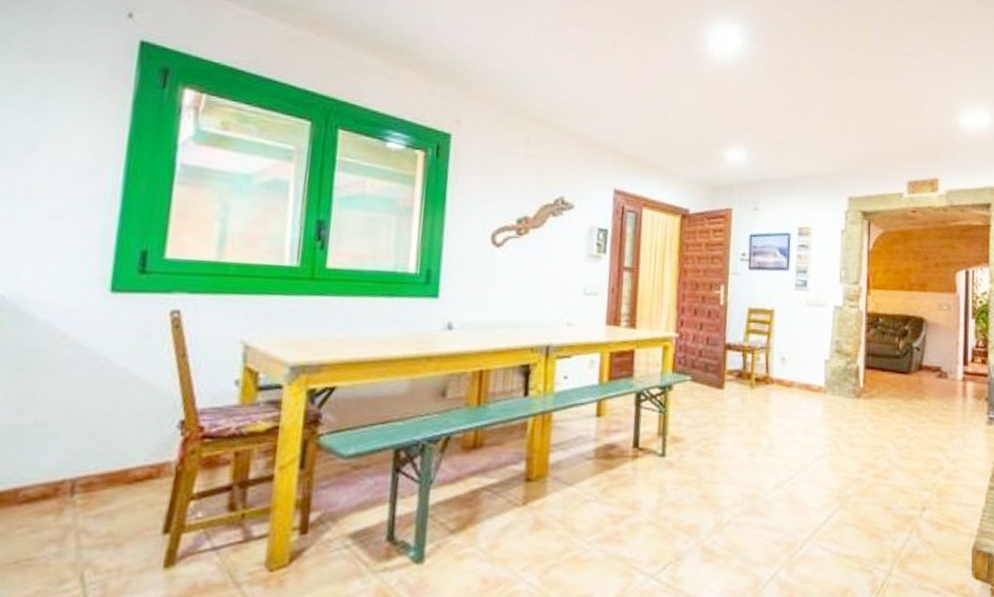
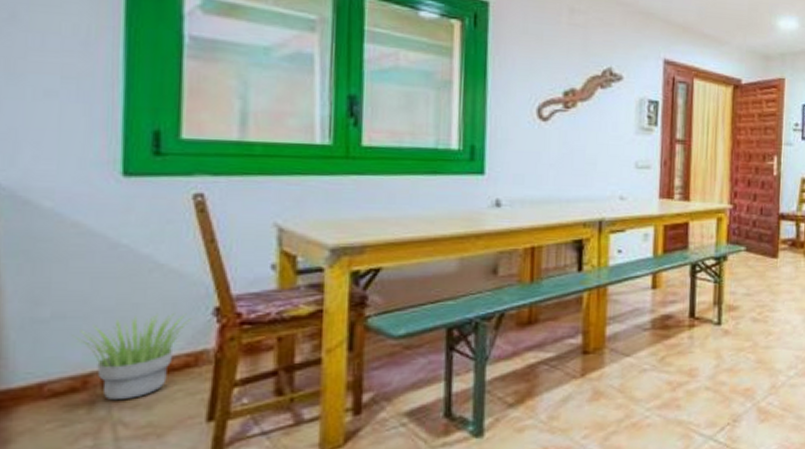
potted plant: none [50,425,159,509] -> present [72,314,192,401]

